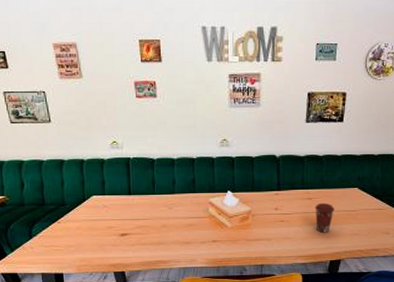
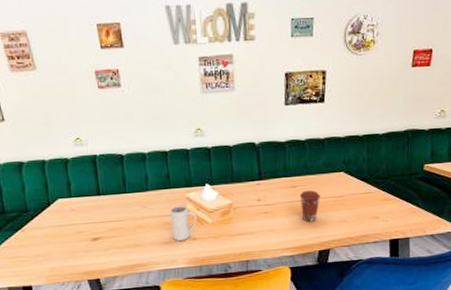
mug: none [193,210,217,241] -> present [170,206,197,241]

